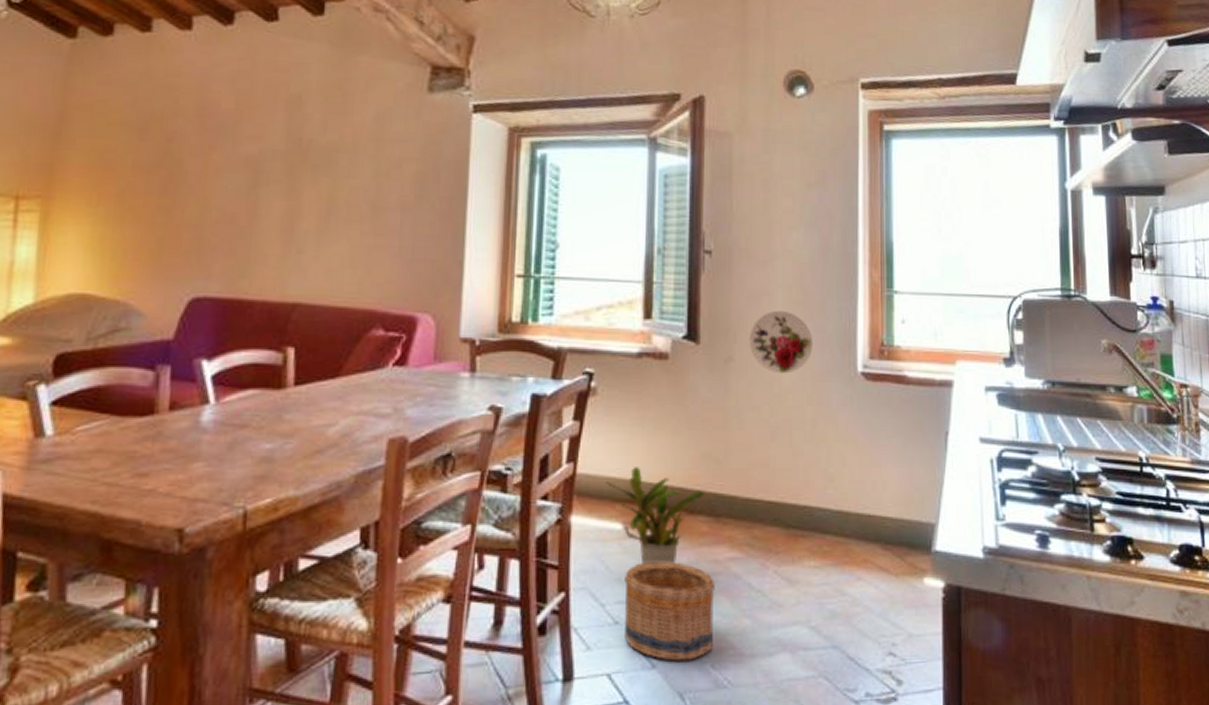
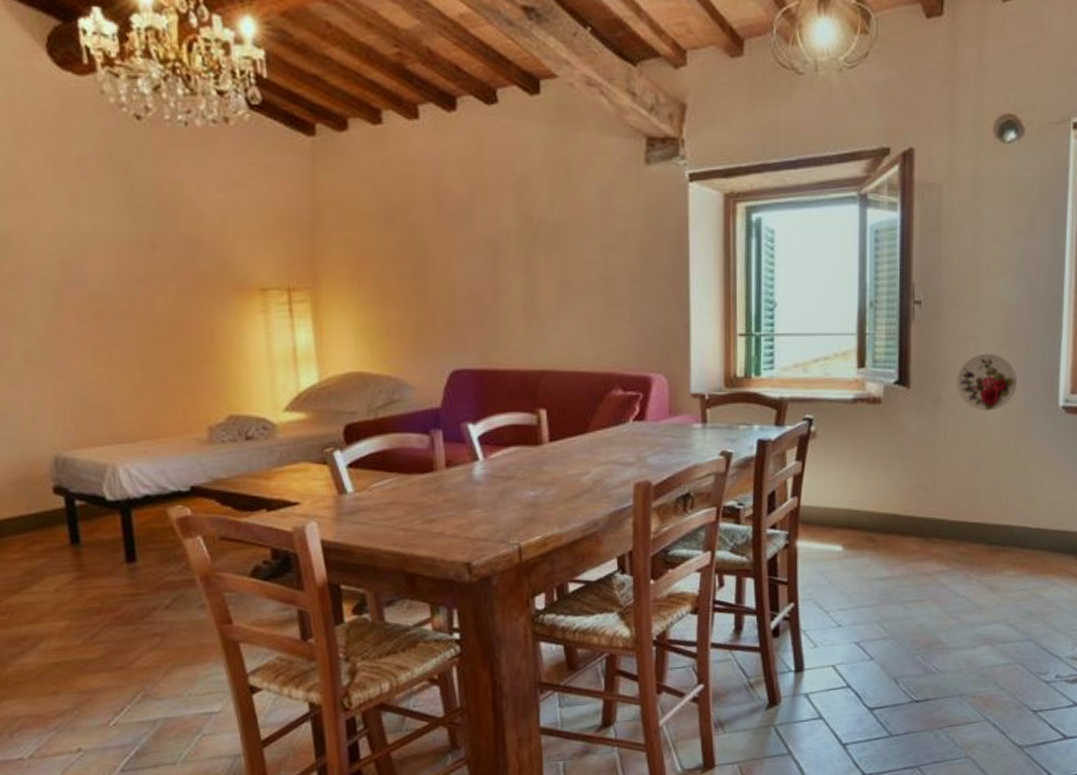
potted plant: present [605,467,706,564] -> none [826,498,916,578]
basket: present [625,560,715,661] -> none [845,575,925,654]

